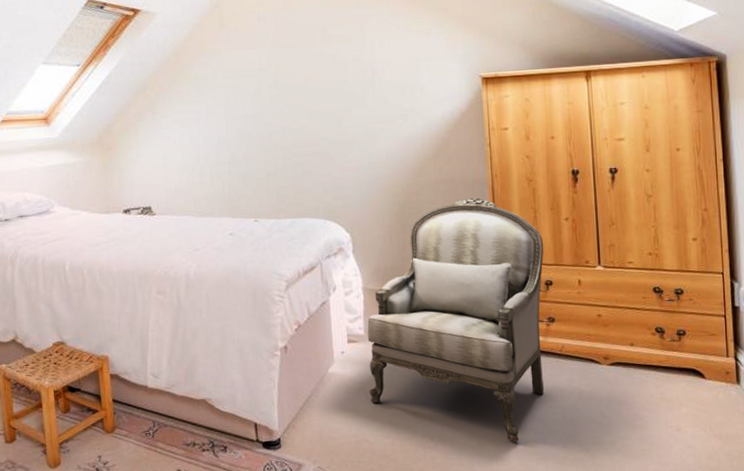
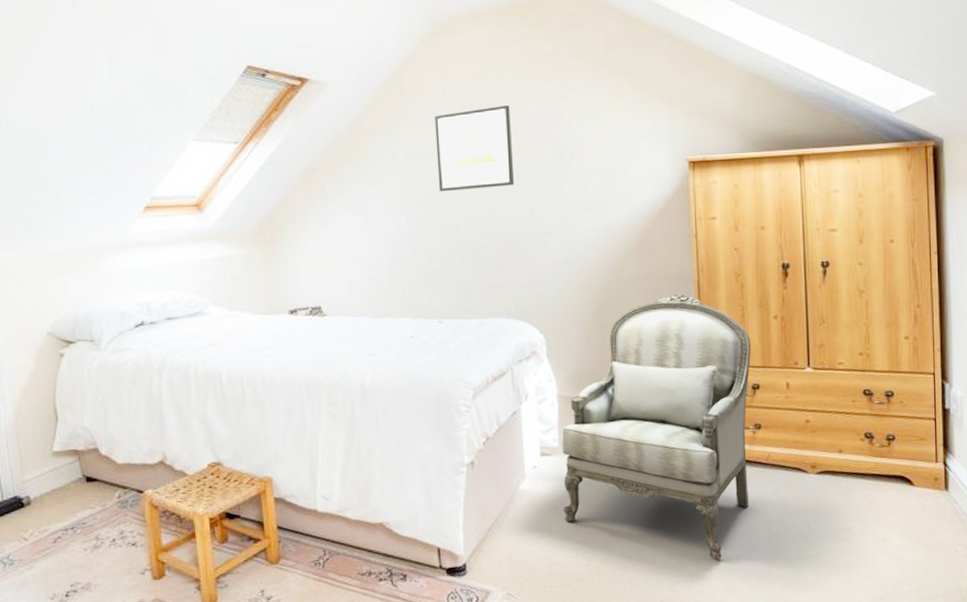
wall art: none [250,30,321,107] -> present [435,105,514,192]

